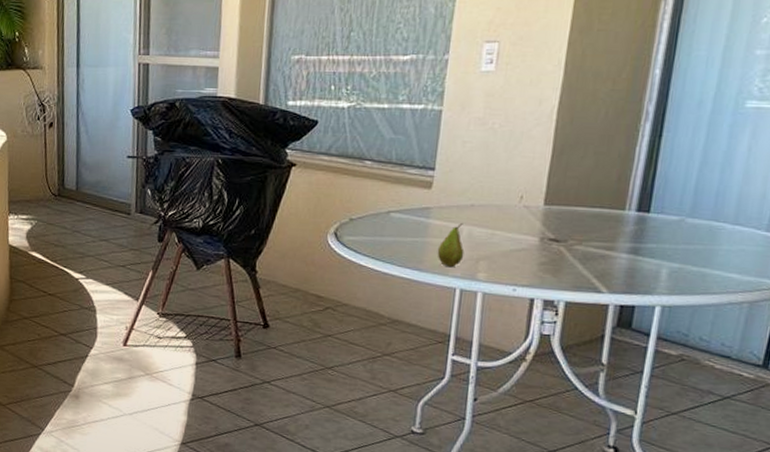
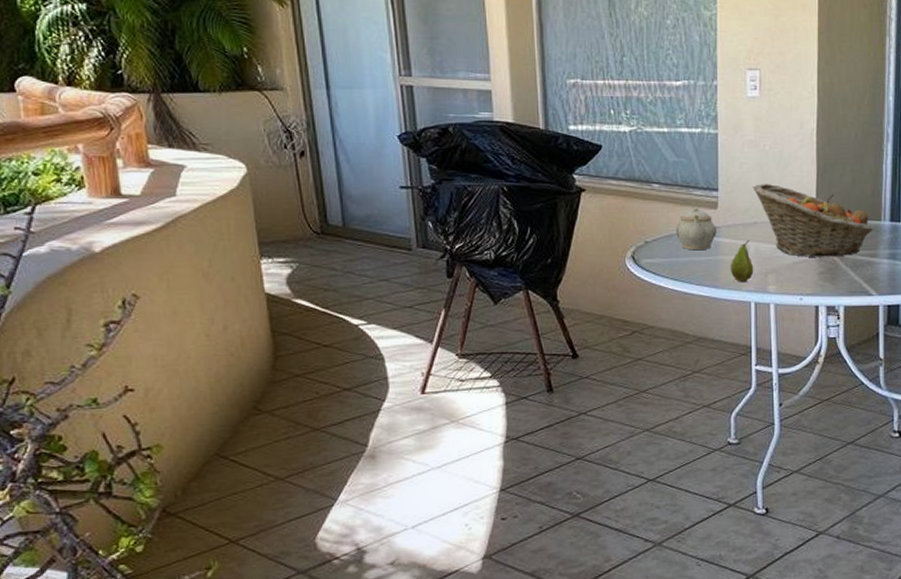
teapot: none [383,187,428,230] -> present [676,208,716,249]
fruit basket: none [474,163,615,247] -> present [753,183,874,257]

